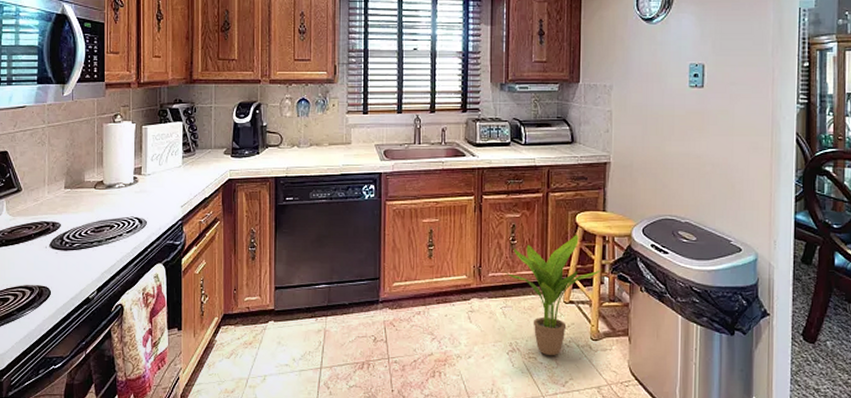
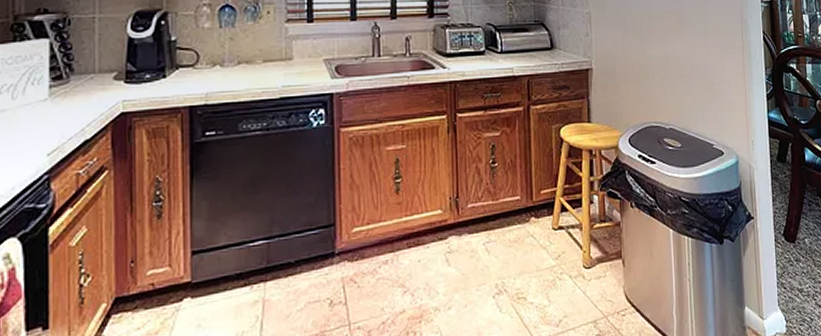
potted plant: present [505,234,602,356] -> none [486,150,591,293]

